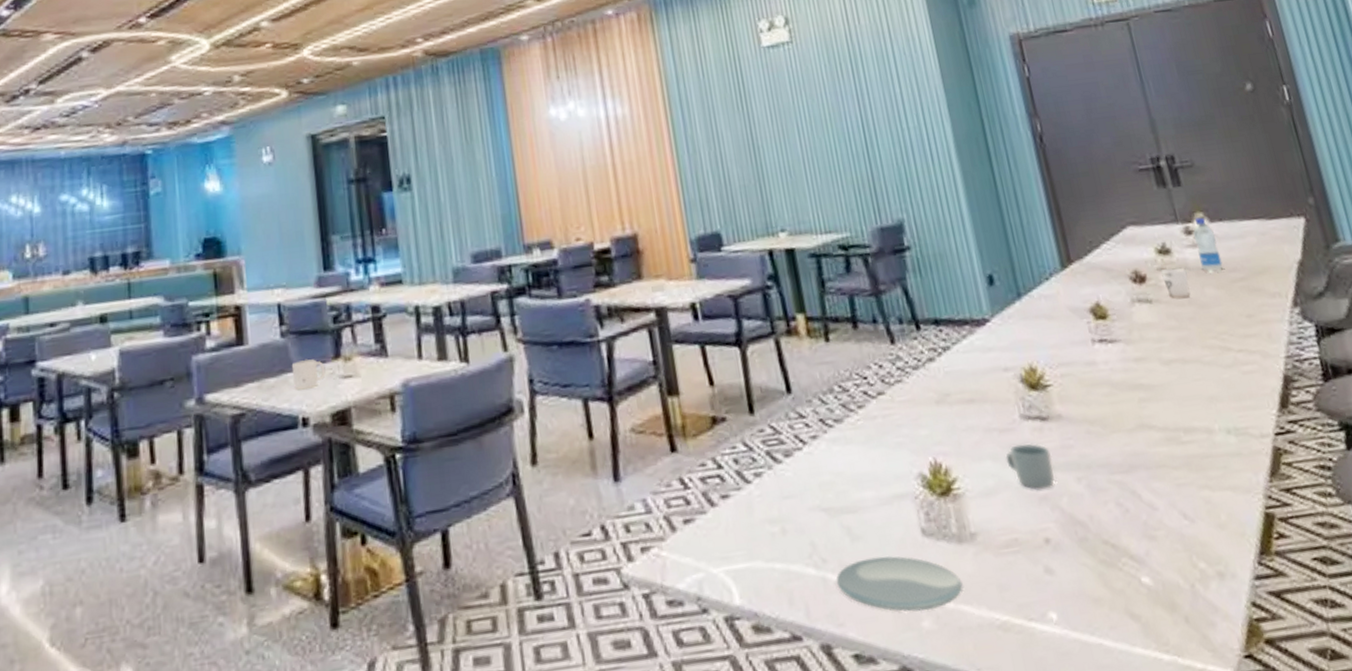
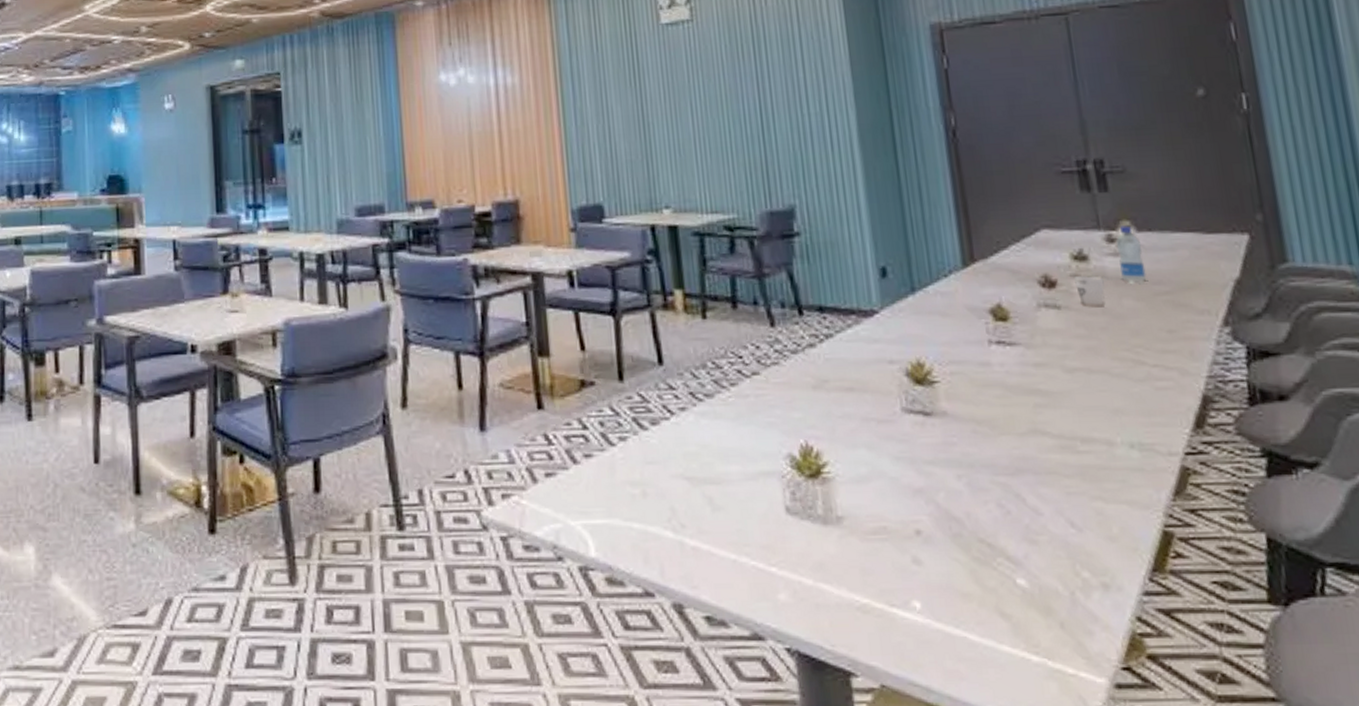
mug: present [291,359,326,390] -> none [183,293,214,320]
plate: present [836,556,963,612] -> none [693,528,824,585]
cup: present [1005,443,1055,489] -> none [882,436,933,482]

